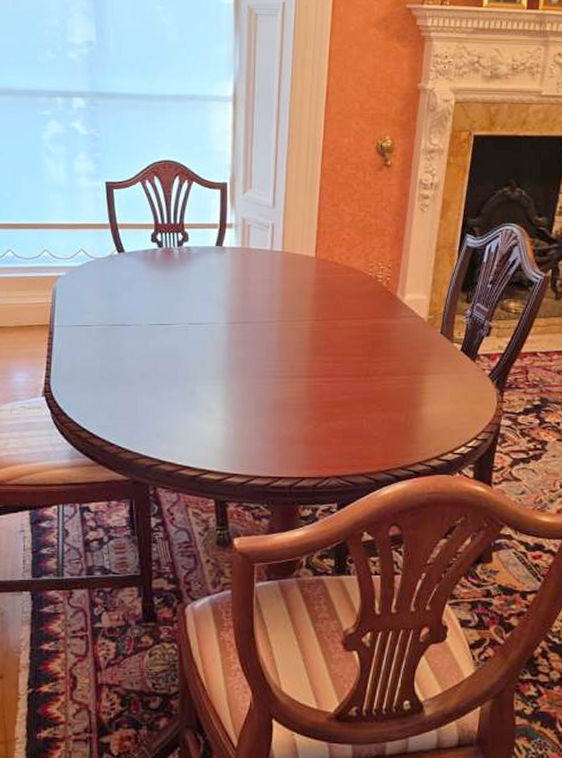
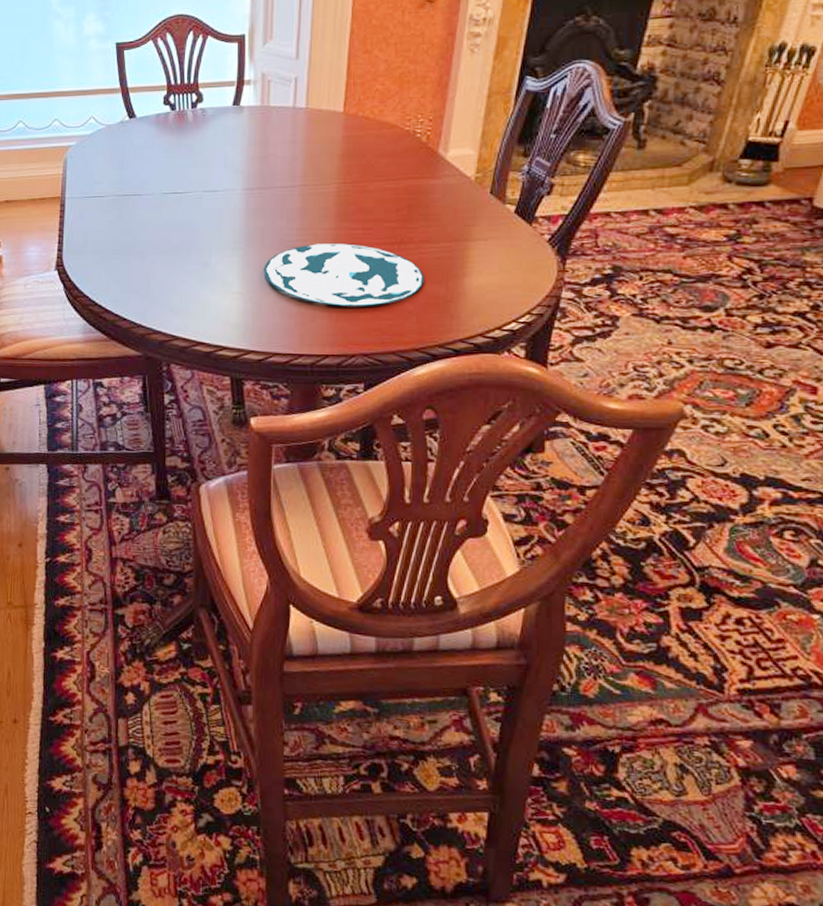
plate: none [245,374,387,432] -> present [263,244,424,306]

